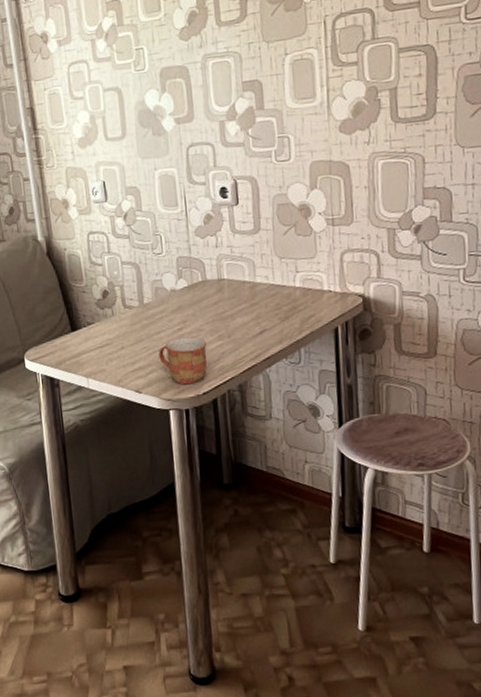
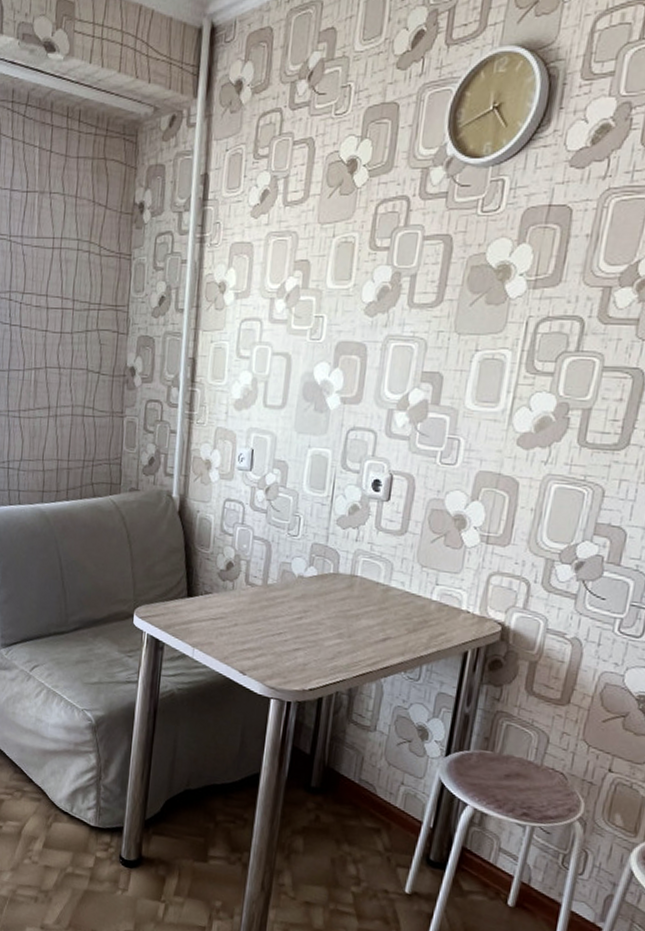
mug: present [158,337,207,385] -> none [271,626,325,678]

